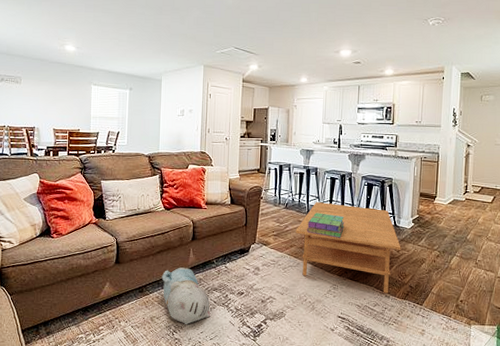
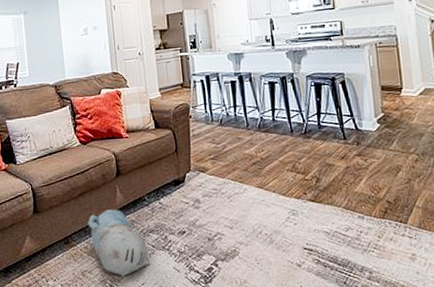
coffee table: present [295,202,401,293] -> none [236,112,369,214]
stack of books: present [306,213,344,238] -> none [249,125,294,153]

